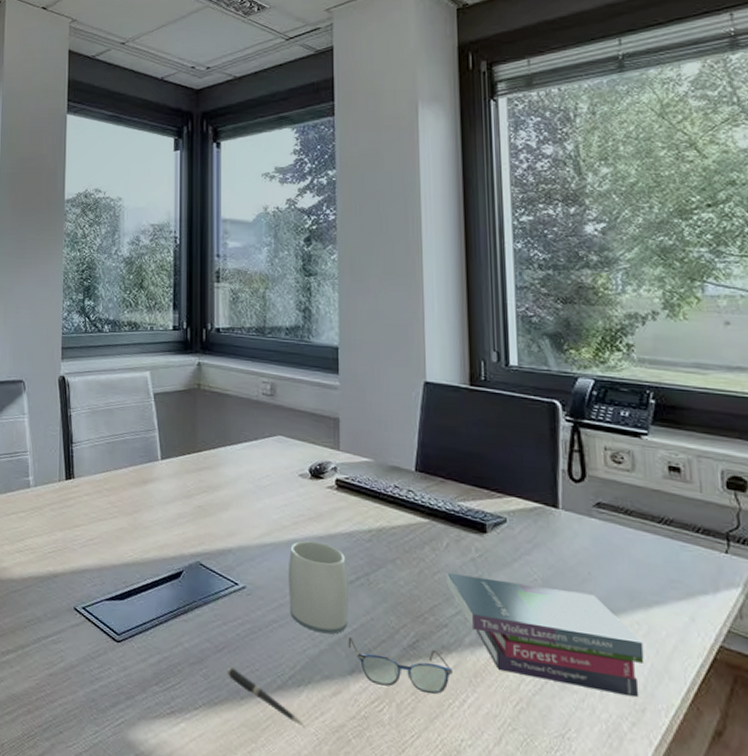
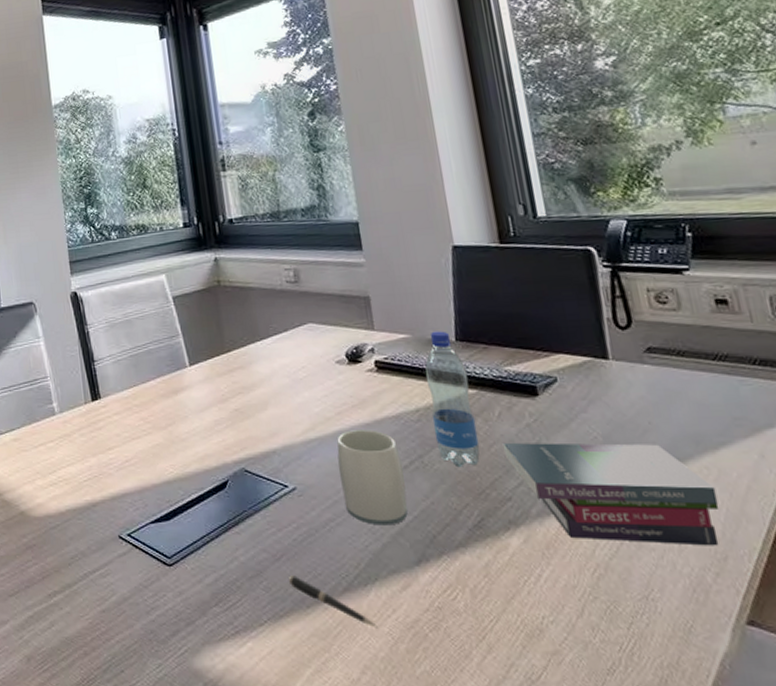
glasses: present [348,637,452,695] -> none [410,526,524,574]
bottle: none [383,459,424,590] -> present [425,331,480,468]

